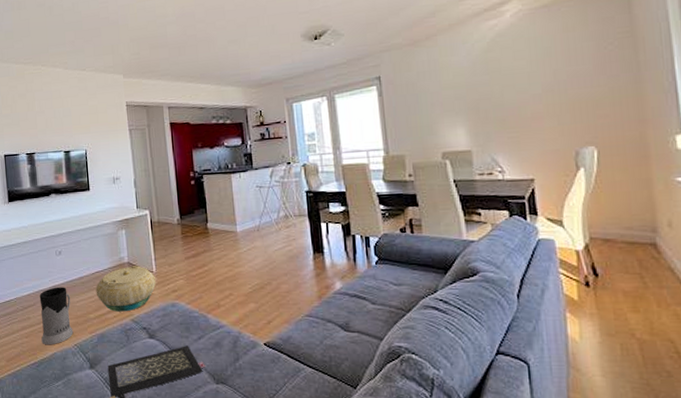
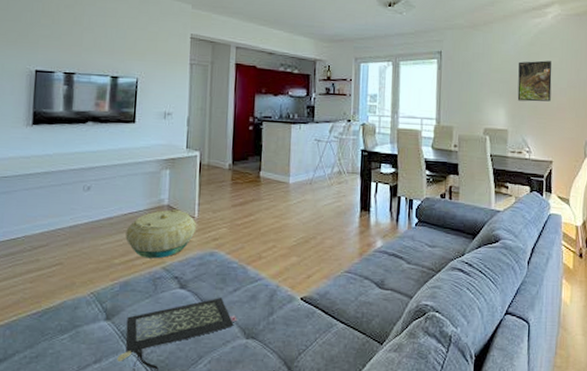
air purifier: present [39,287,74,345] -> none [50,226,93,293]
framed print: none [475,65,522,117] -> present [517,60,552,102]

